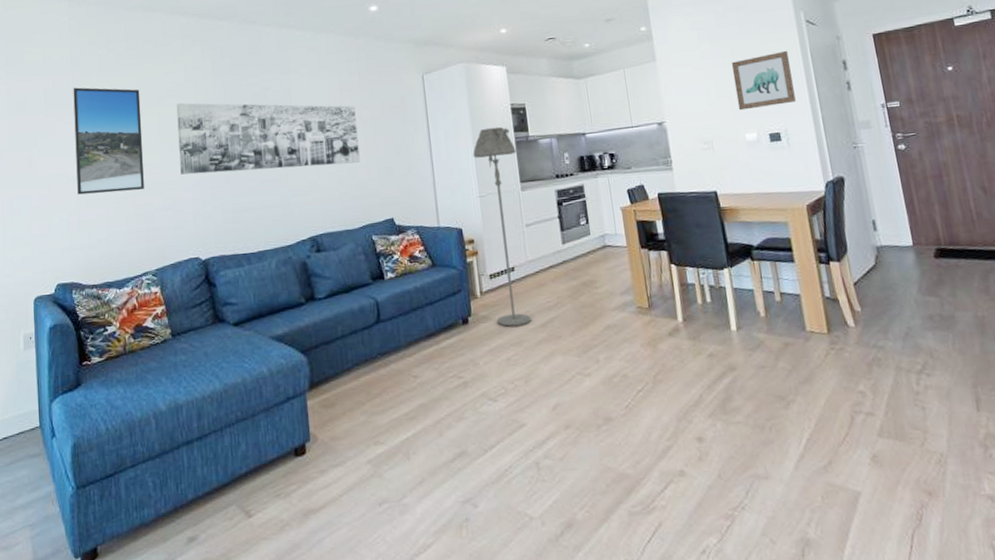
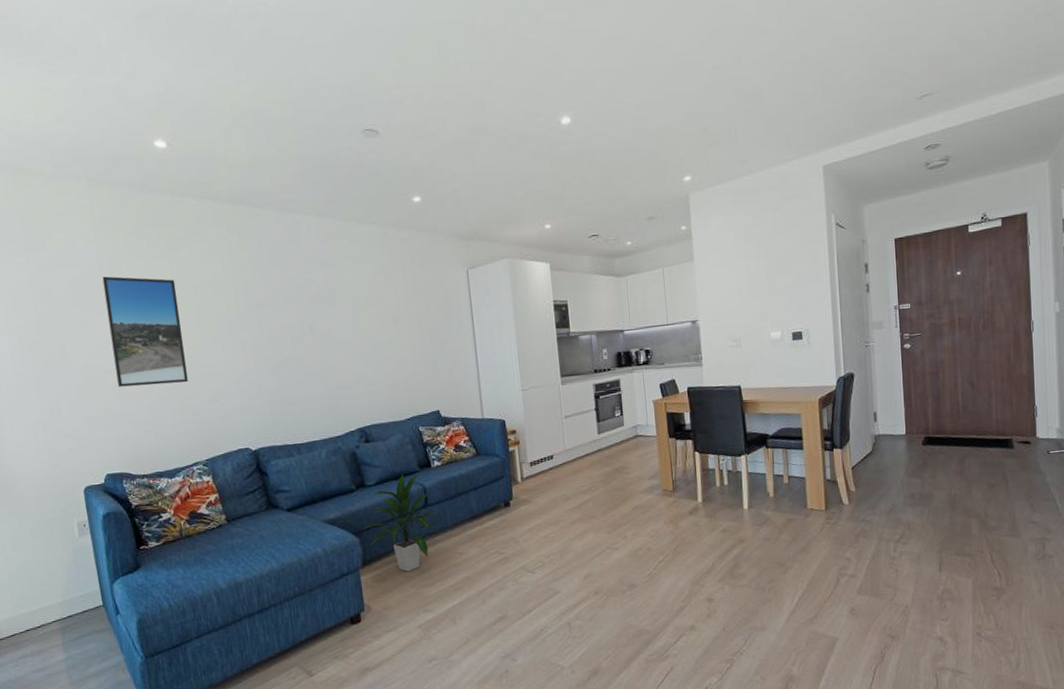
wall art: present [176,102,360,175] -> none [215,294,406,368]
indoor plant: none [310,284,391,397] -> present [362,472,438,572]
floor lamp: present [473,127,532,327] -> none [516,323,568,509]
wall art: present [731,50,796,111] -> none [763,252,819,310]

